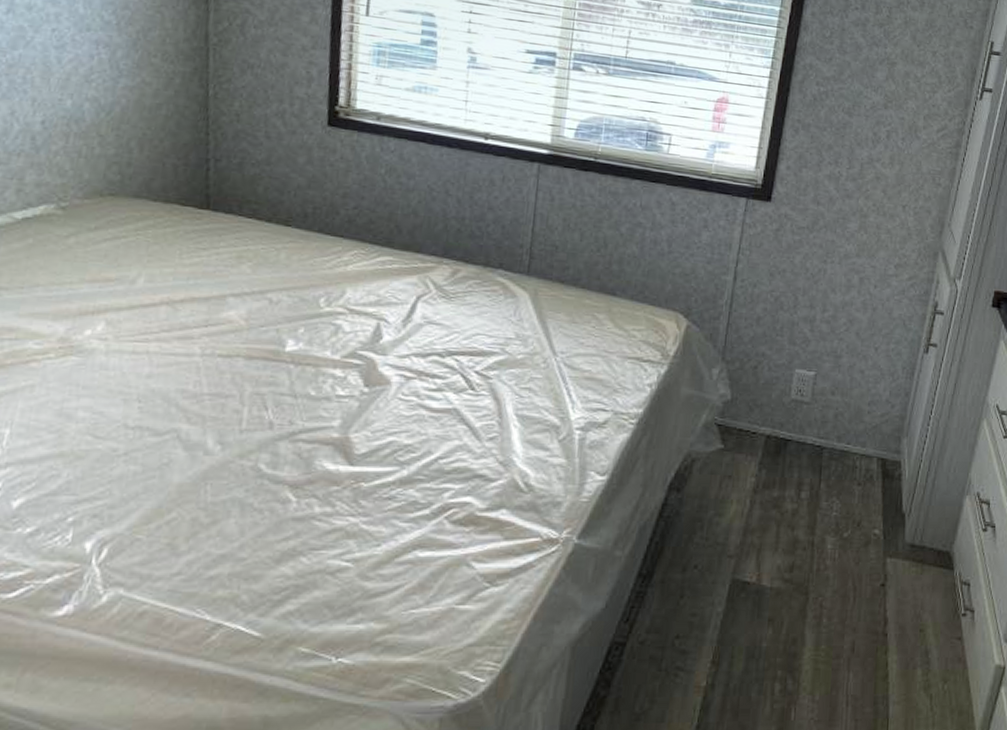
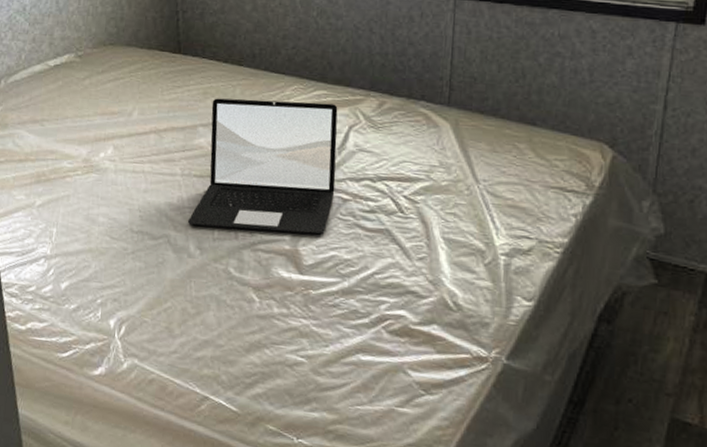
laptop: none [207,263,405,419] -> present [188,98,338,235]

